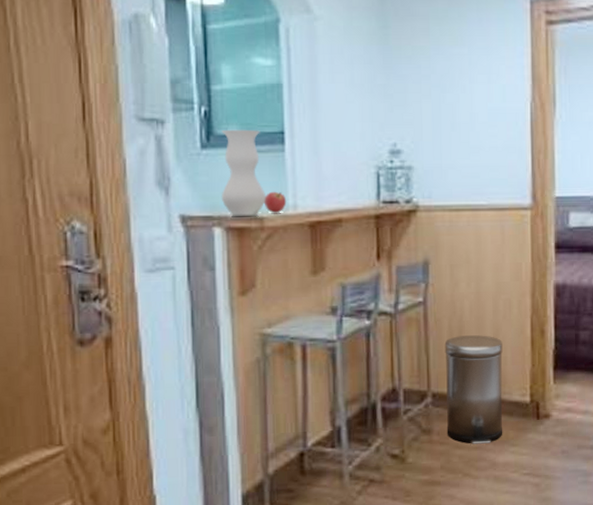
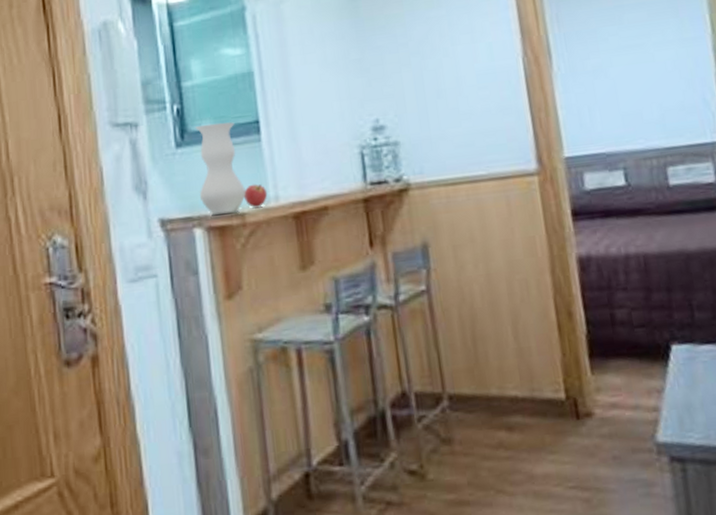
pedal bin: present [444,335,503,445] -> none [456,323,537,455]

